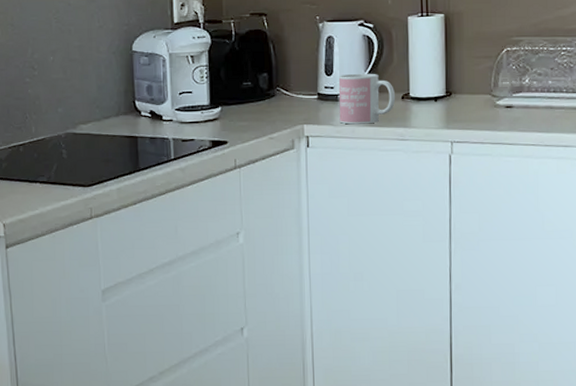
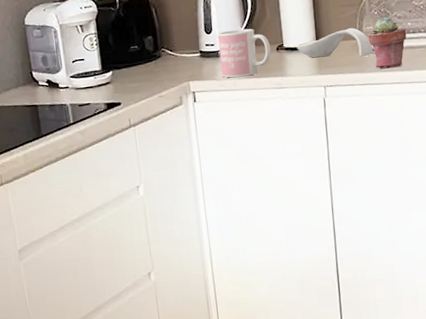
spoon rest: none [424,81,508,114] -> present [296,28,374,58]
potted succulent: none [503,72,547,128] -> present [368,17,407,69]

